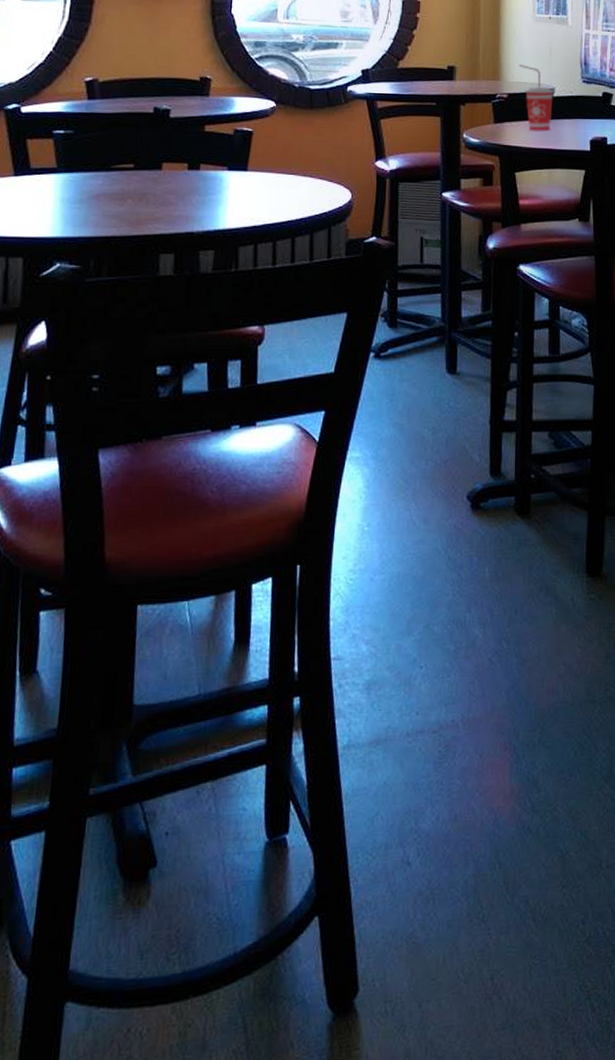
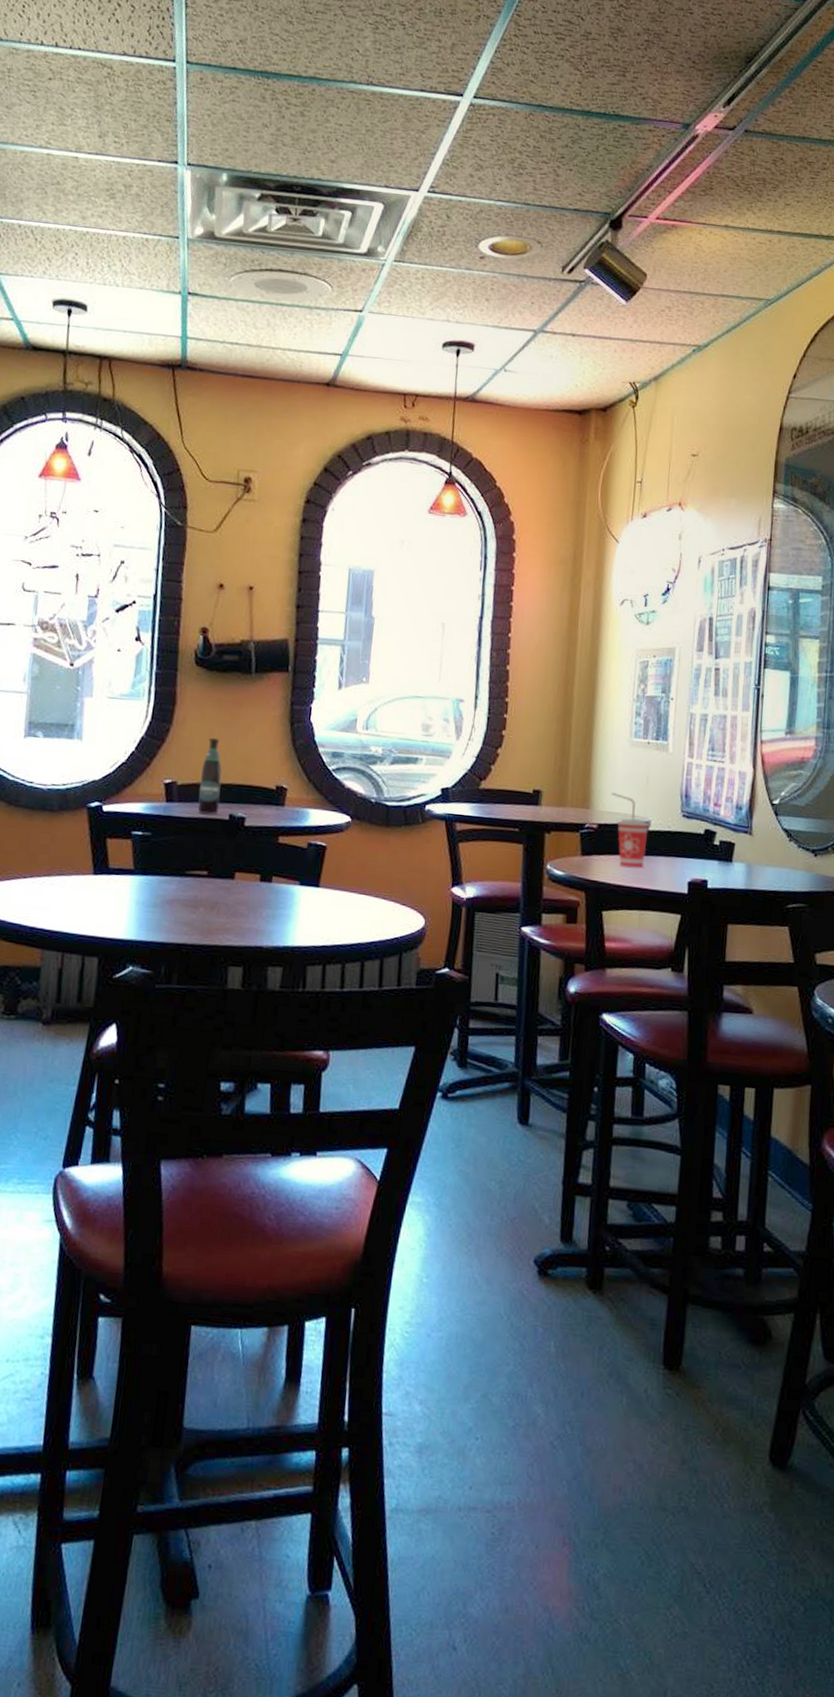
bottle: none [121,34,145,108] -> present [197,737,223,814]

